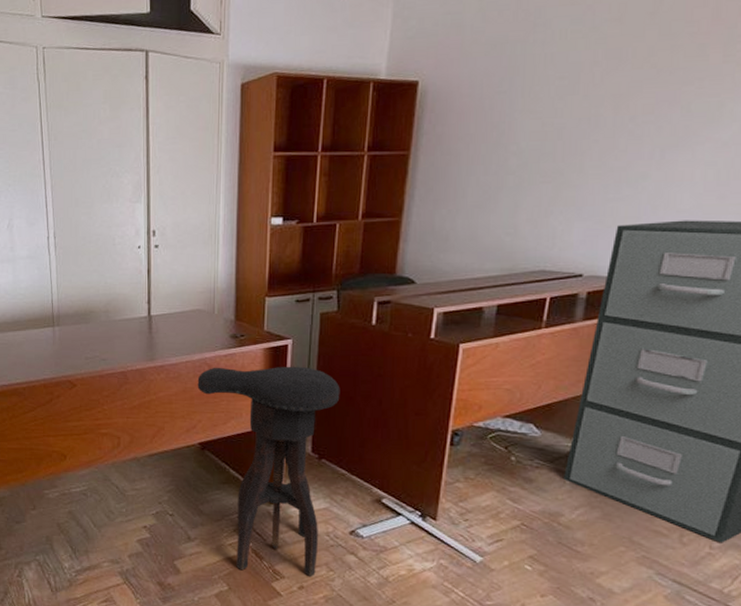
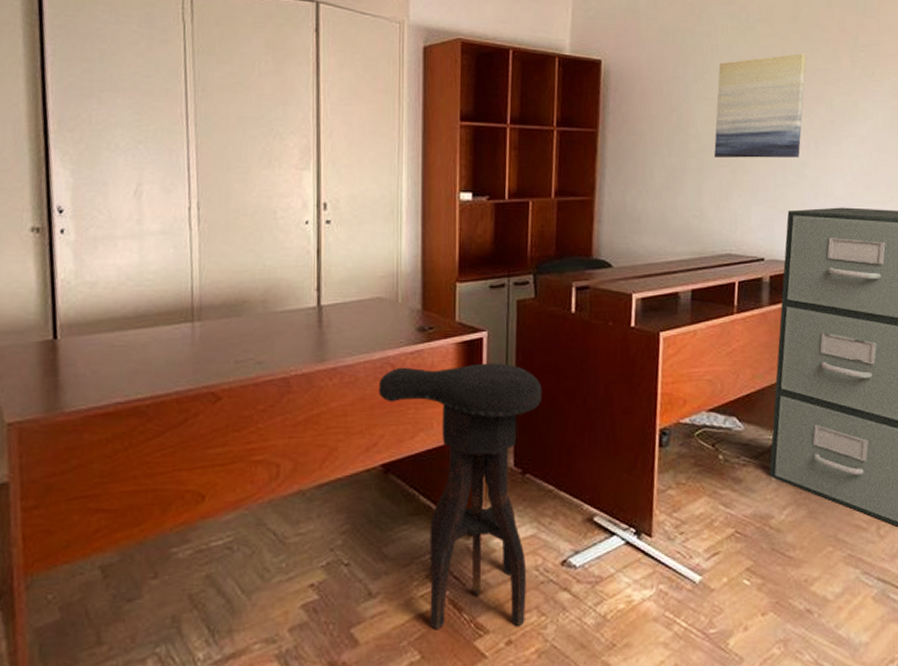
wall art: none [537,52,664,173] -> present [714,53,807,158]

